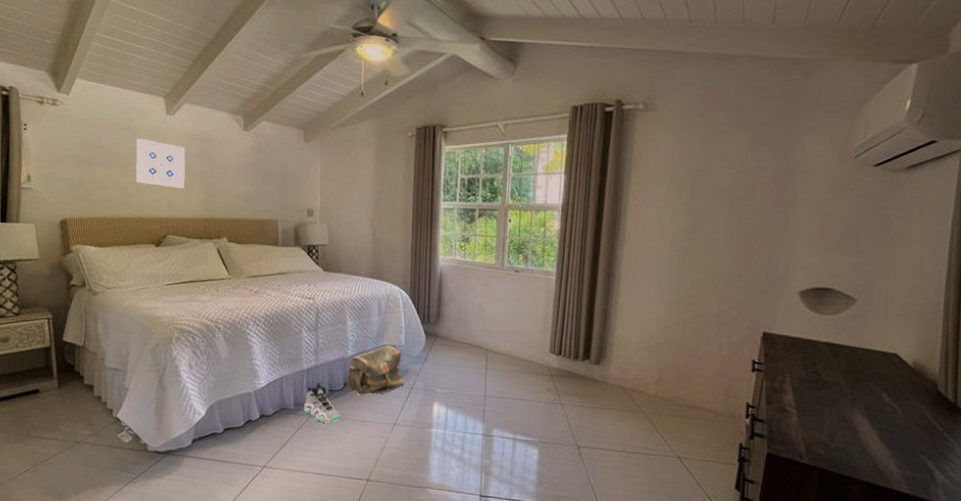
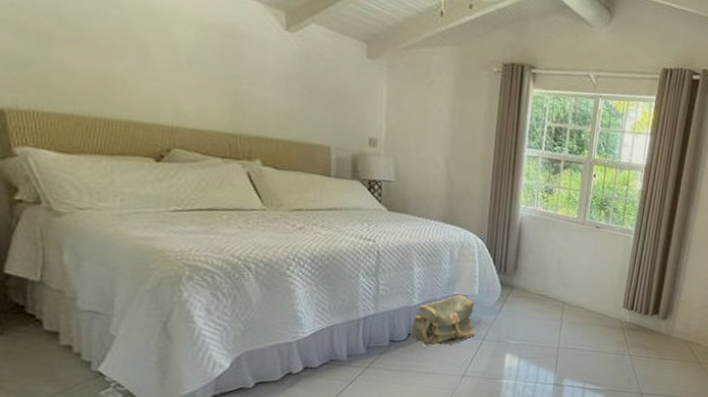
wall art: present [135,138,186,189] -> none [120,14,200,92]
sneaker: present [304,382,341,423] -> none [359,331,403,375]

